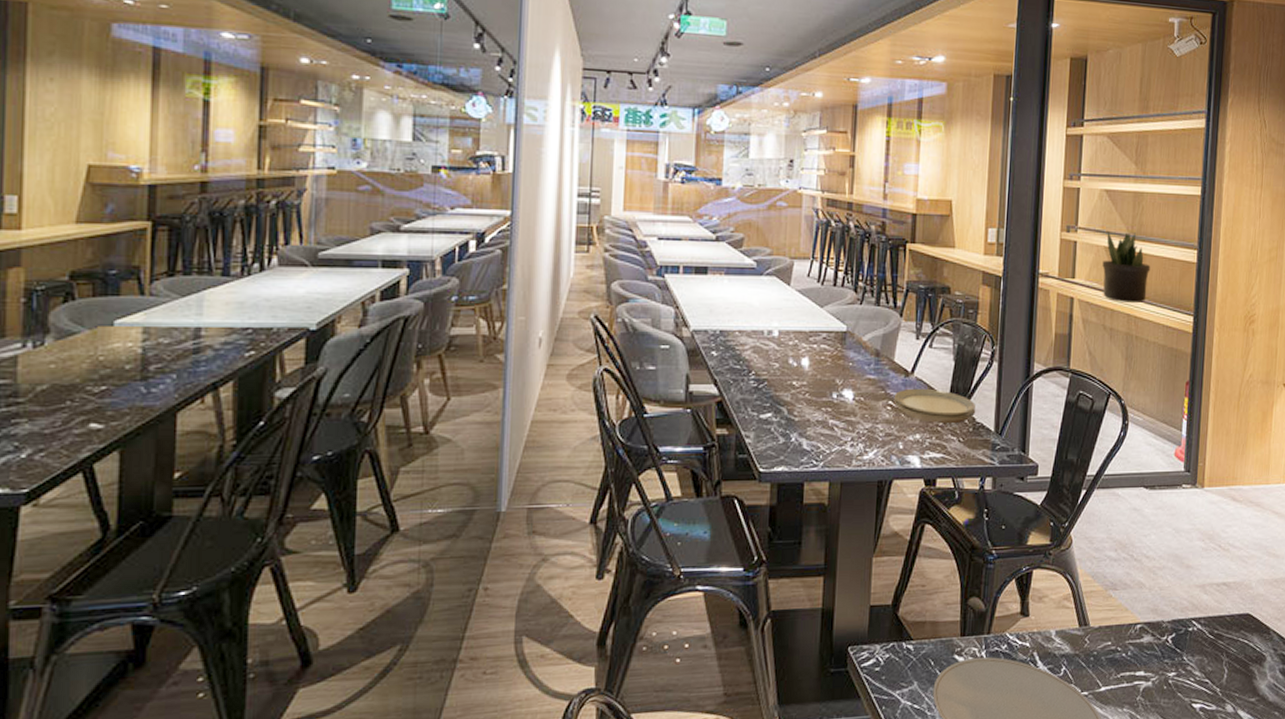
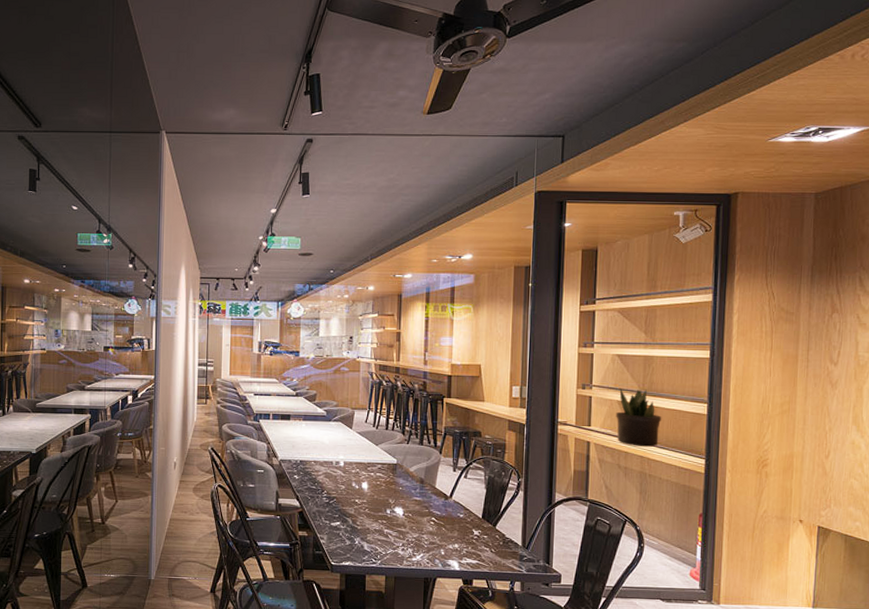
plate: present [893,388,976,424] -> none [435,509,506,538]

